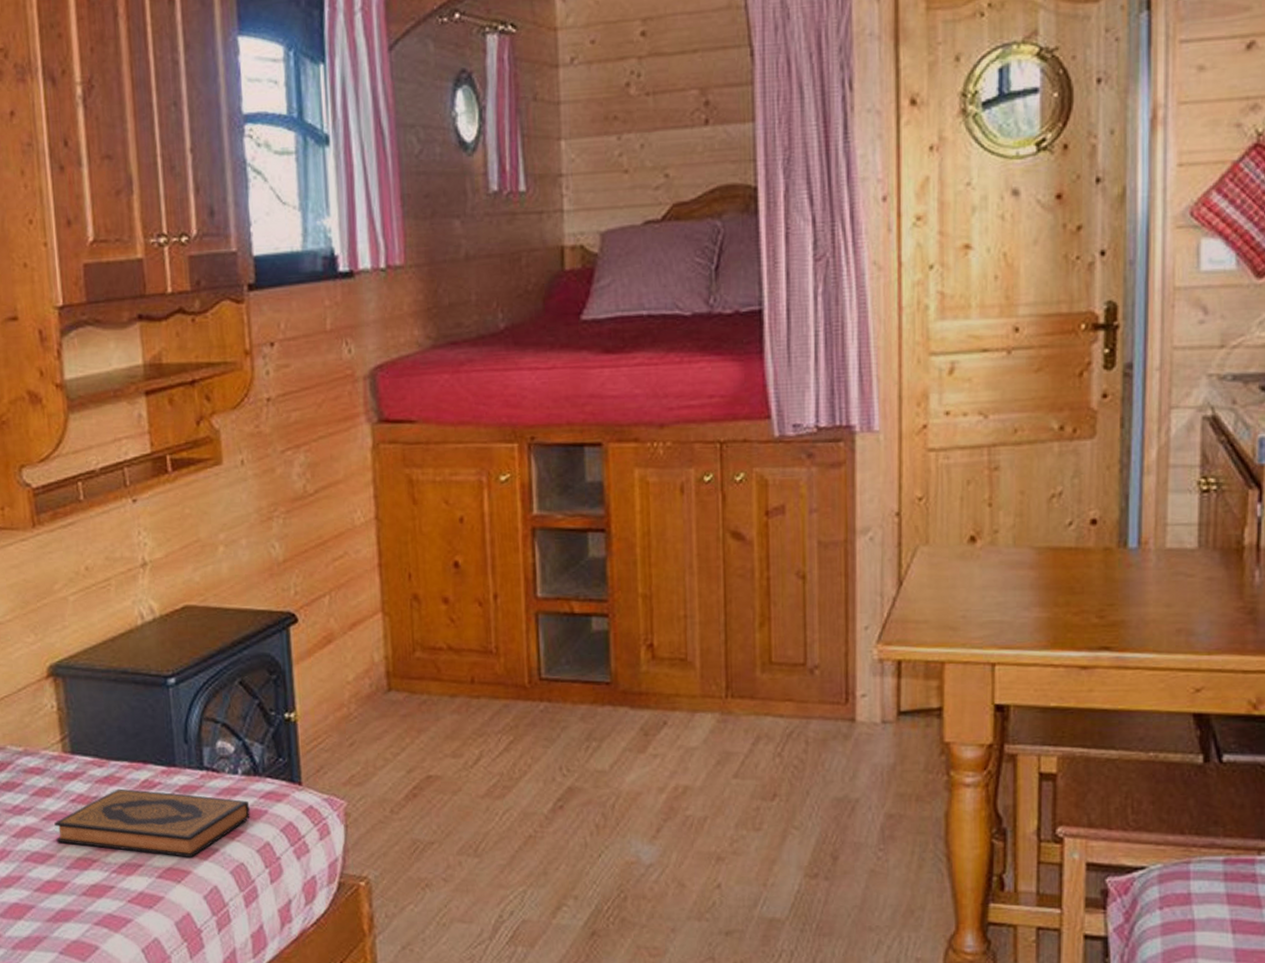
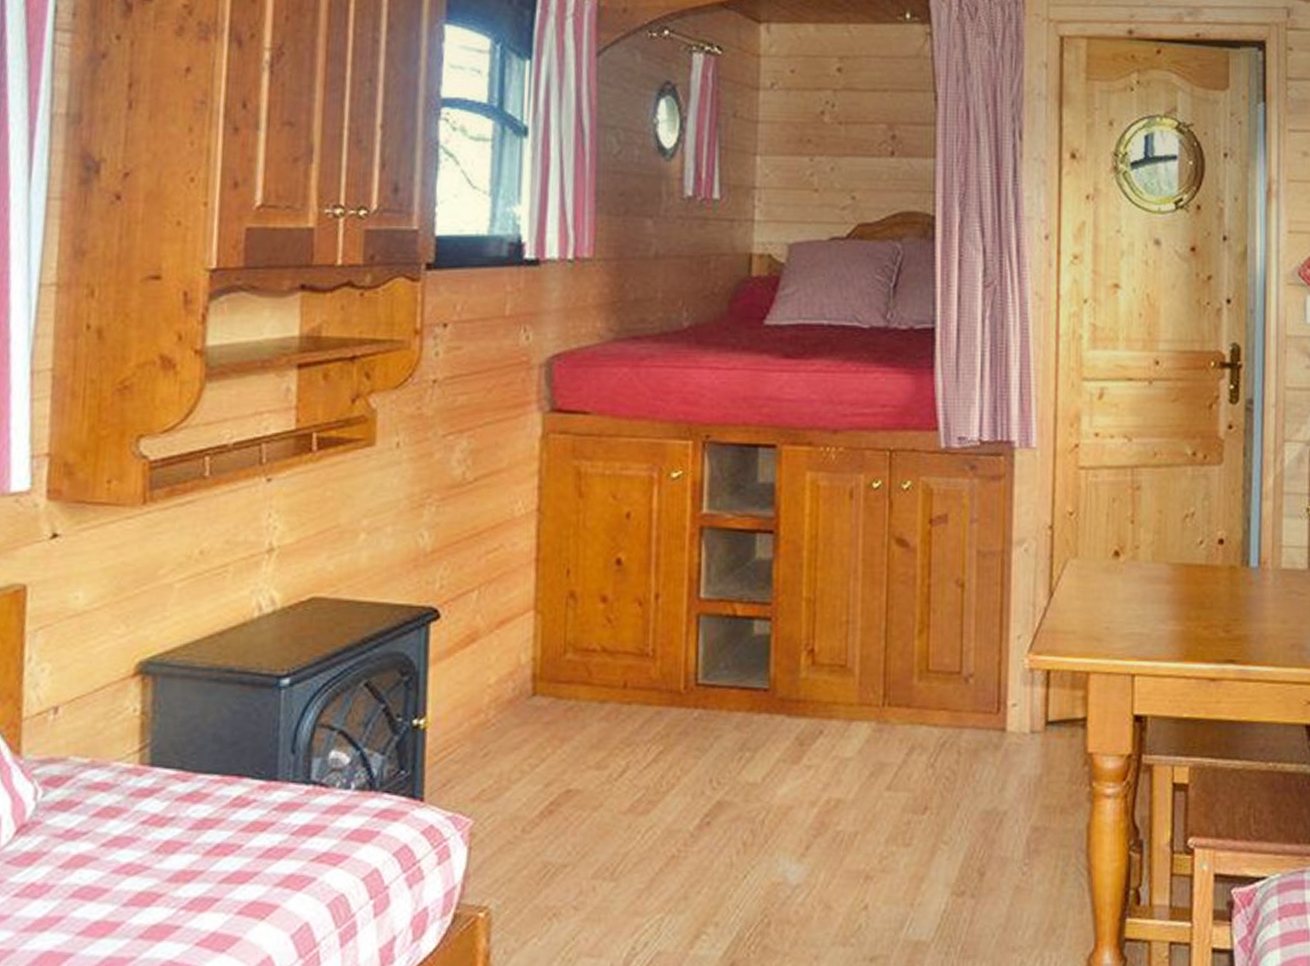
hardback book: present [54,788,250,857] -> none [114,807,360,888]

